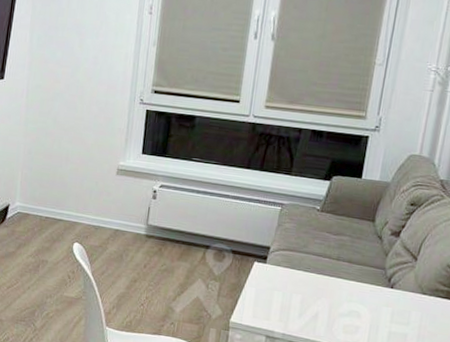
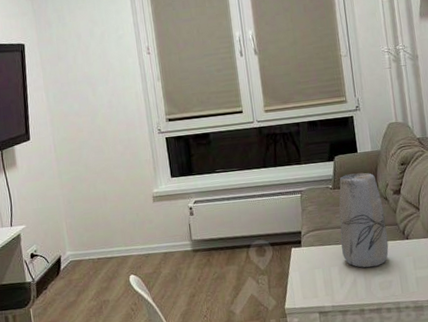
vase: none [310,199,375,308] -> present [339,172,389,268]

